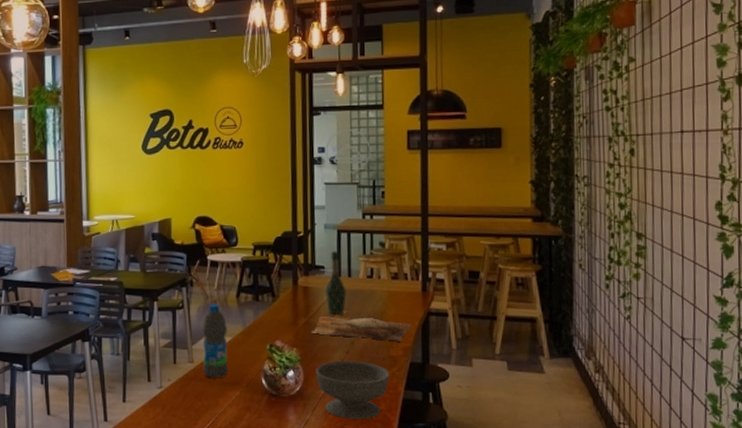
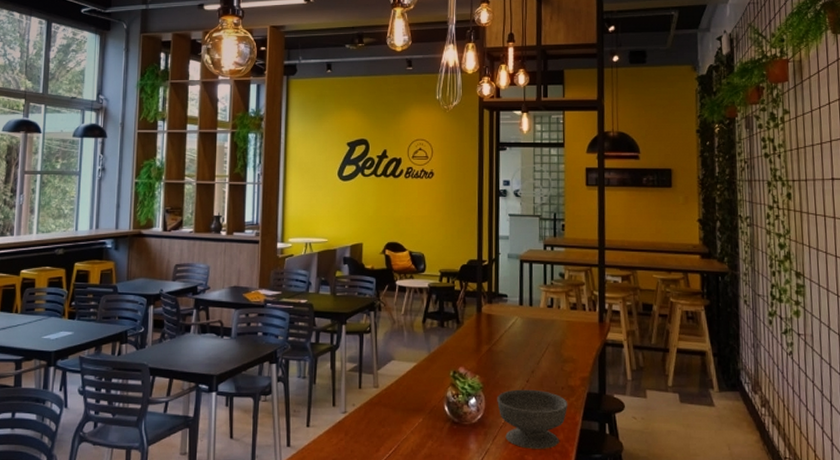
water bottle: present [202,303,229,378] -> none [387,328,413,404]
cutting board: present [312,315,411,342] -> none [494,343,588,371]
wine bottle: present [325,251,347,315] -> none [508,280,528,343]

